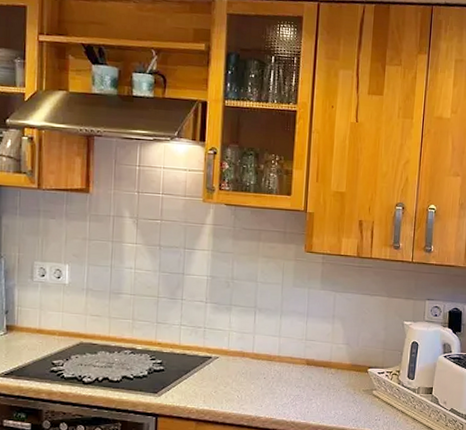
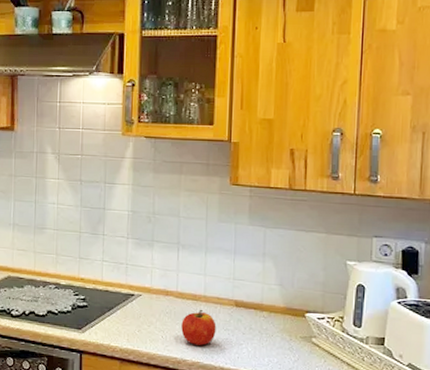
apple: none [256,369,289,403] -> present [181,310,217,346]

